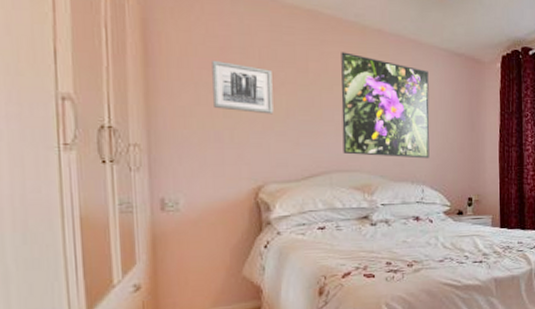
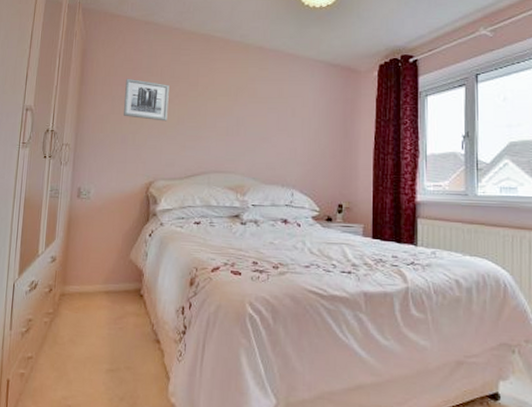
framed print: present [341,52,430,159] -> none [221,68,304,164]

